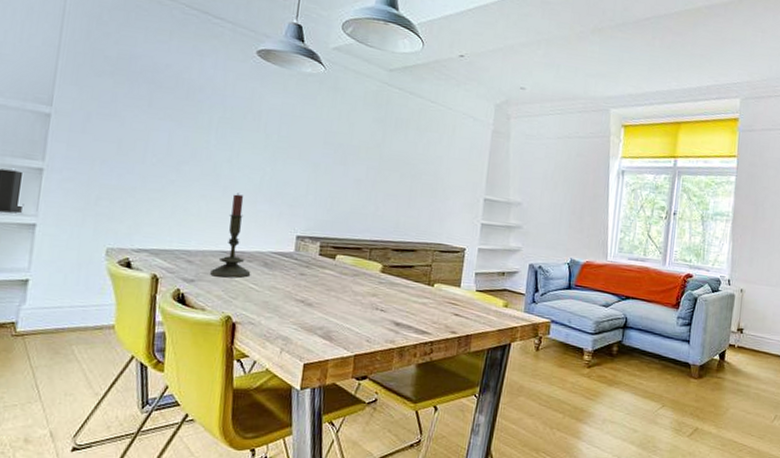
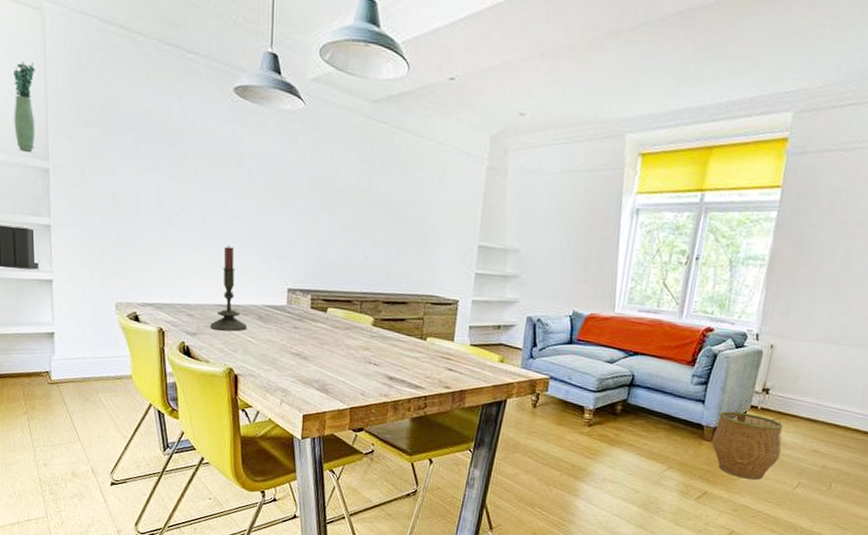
vase: none [17,13,51,98] -> present [14,61,36,153]
basket: none [698,349,758,415] -> present [712,411,784,480]

